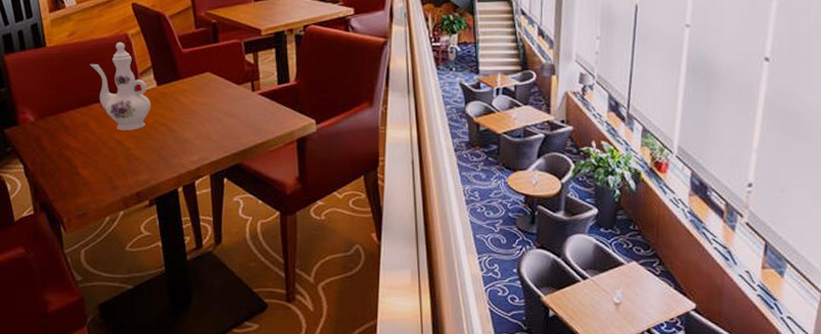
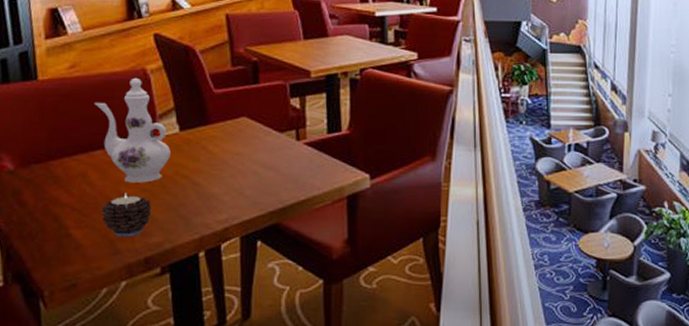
candle: none [101,138,140,174] -> present [101,192,152,236]

